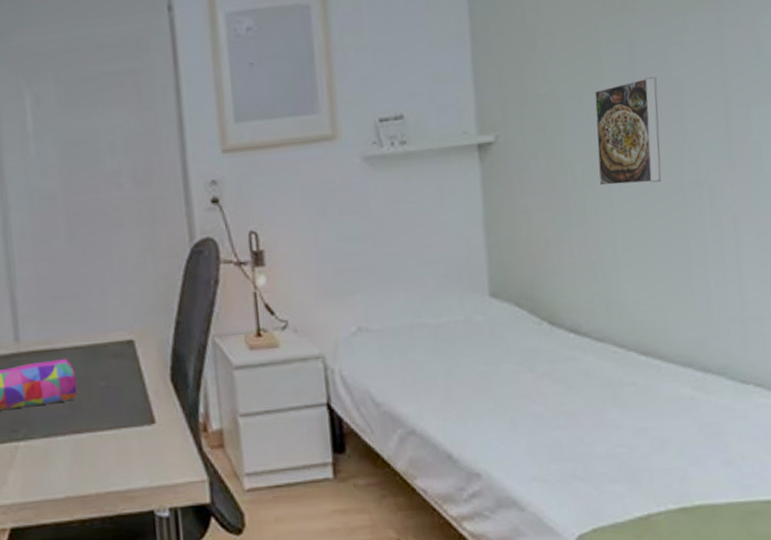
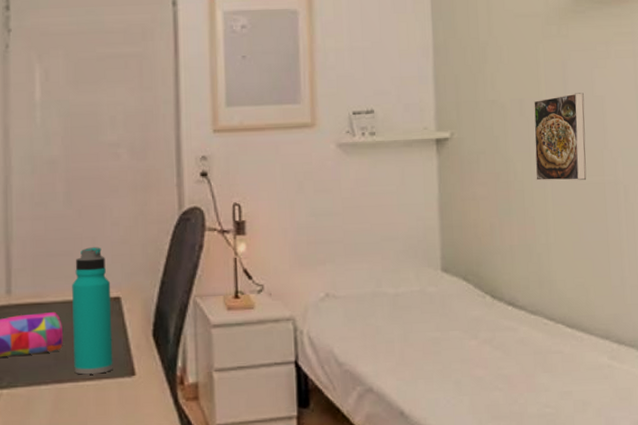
water bottle: none [82,287,132,424] -> present [72,247,113,375]

